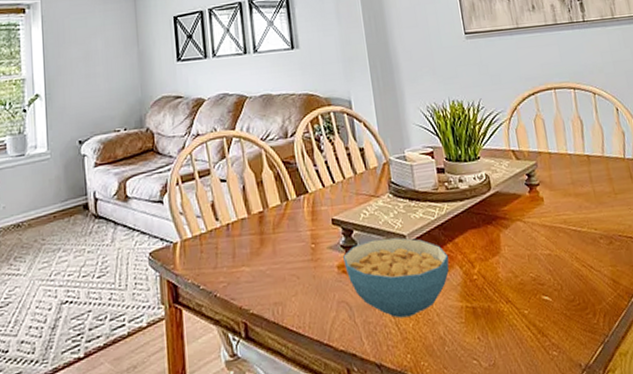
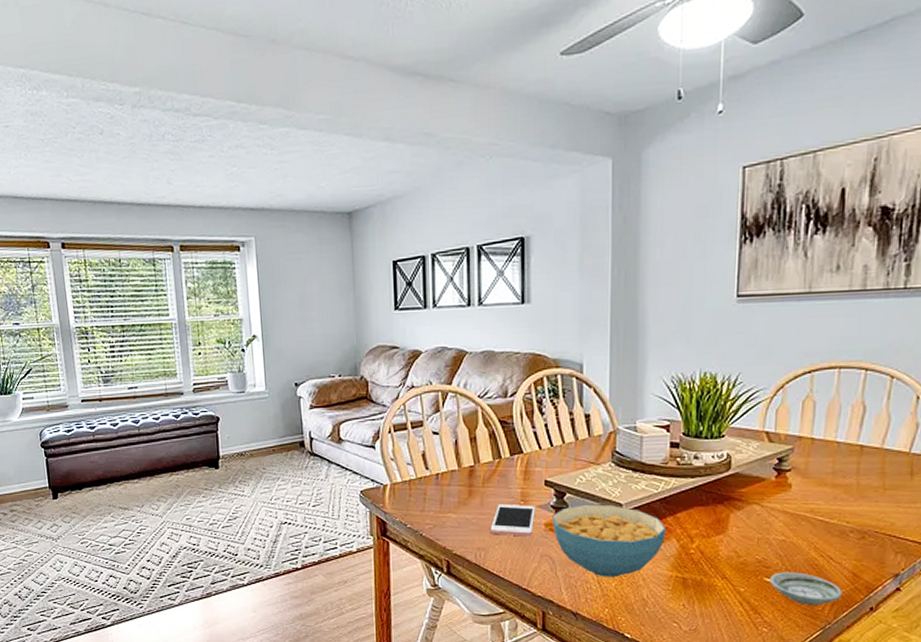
cell phone: none [284,247,327,285] -> present [490,505,536,537]
saucer: none [546,285,610,320] -> present [770,572,842,605]

